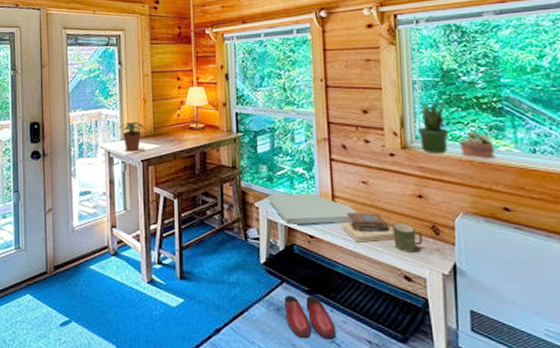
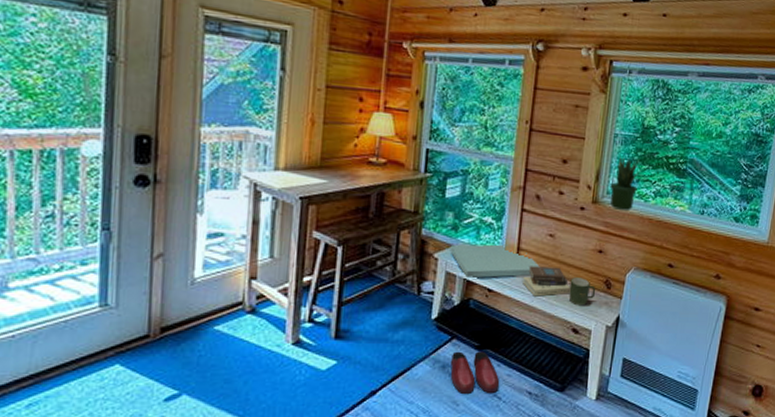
potted plant: present [118,121,144,152] -> none [272,147,309,187]
succulent plant: present [458,131,502,161] -> none [641,190,676,220]

